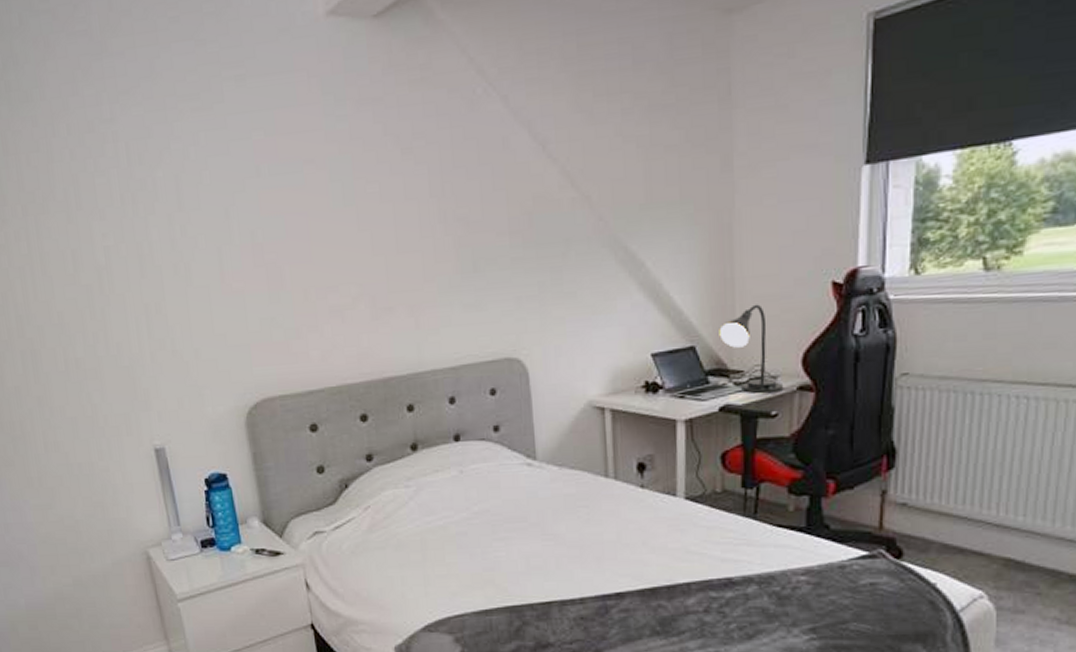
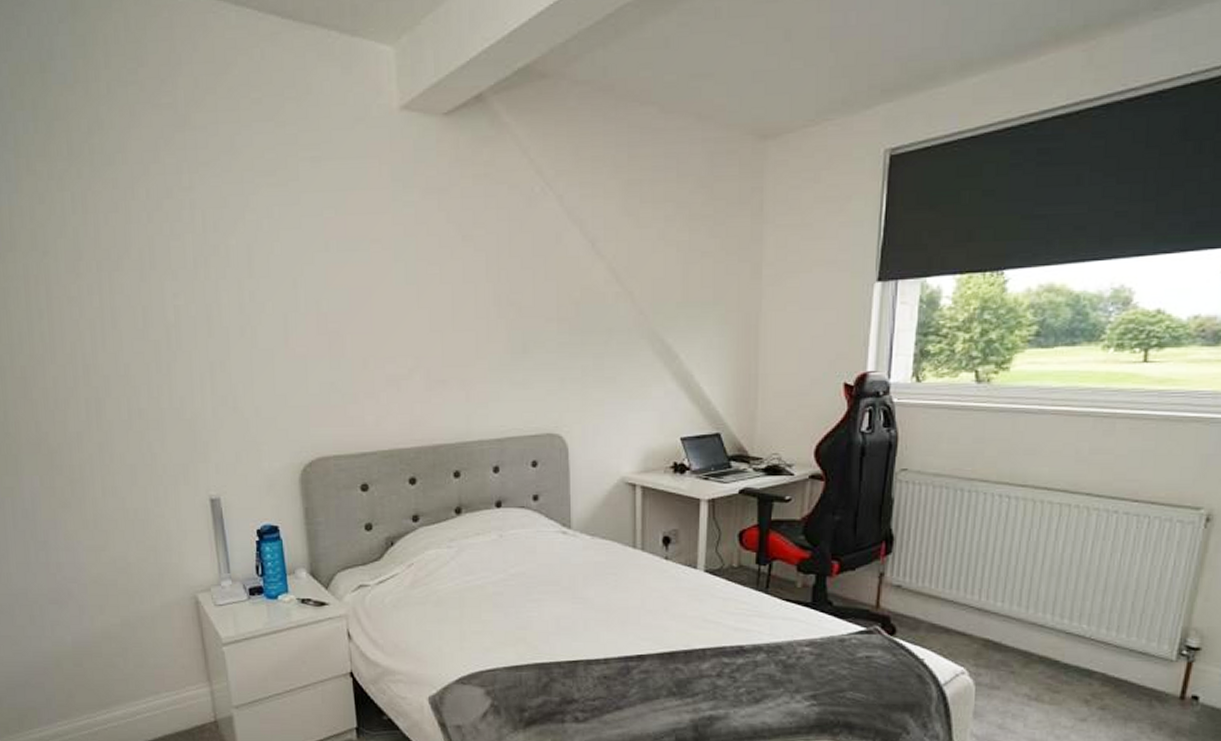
desk lamp: present [719,304,784,394] -> none [742,399,798,480]

